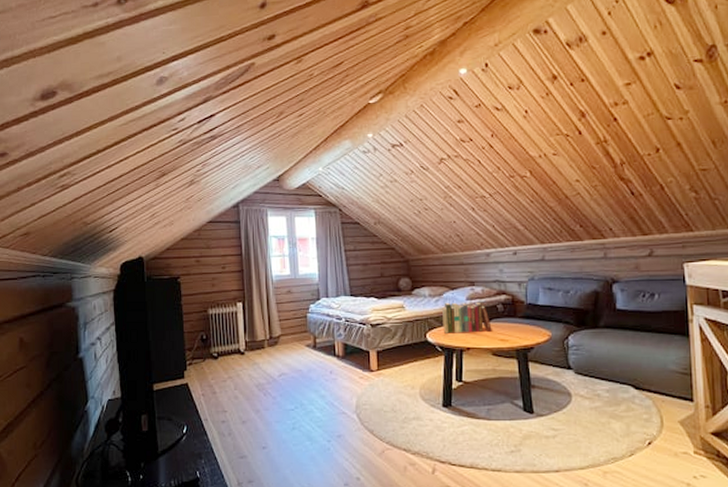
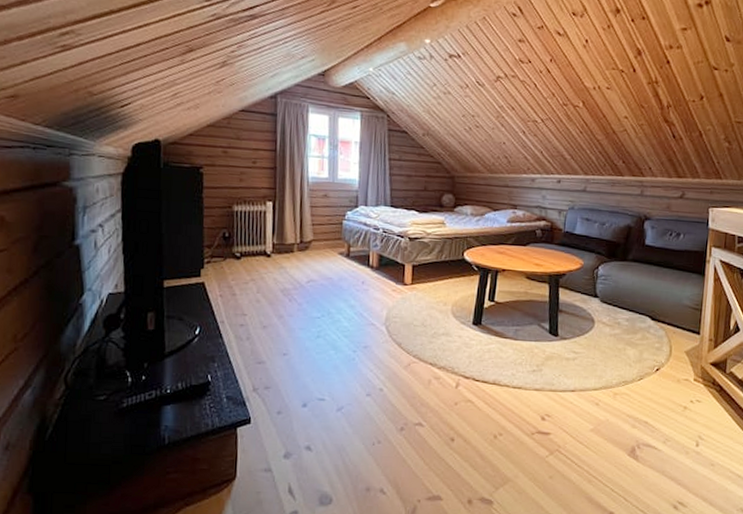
books: present [442,302,492,333] -> none [481,222,529,256]

